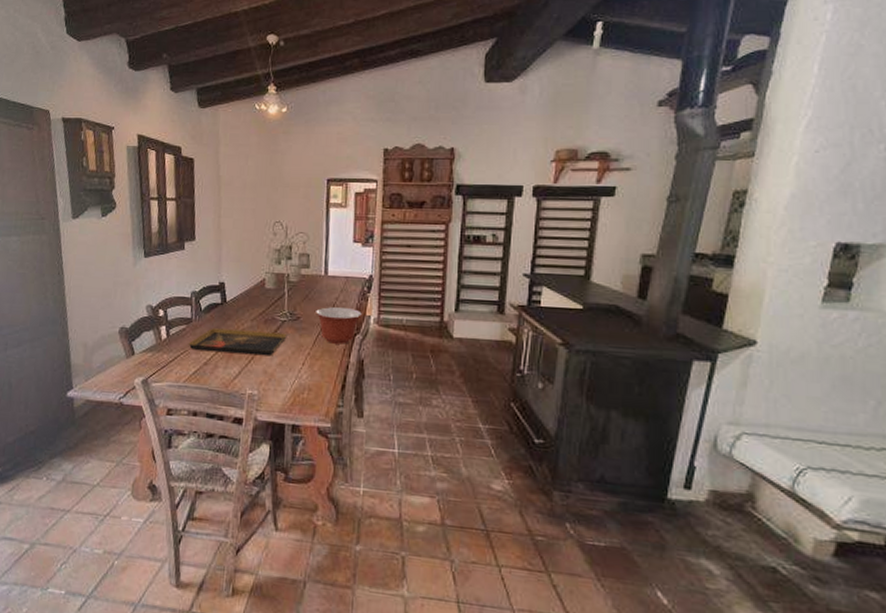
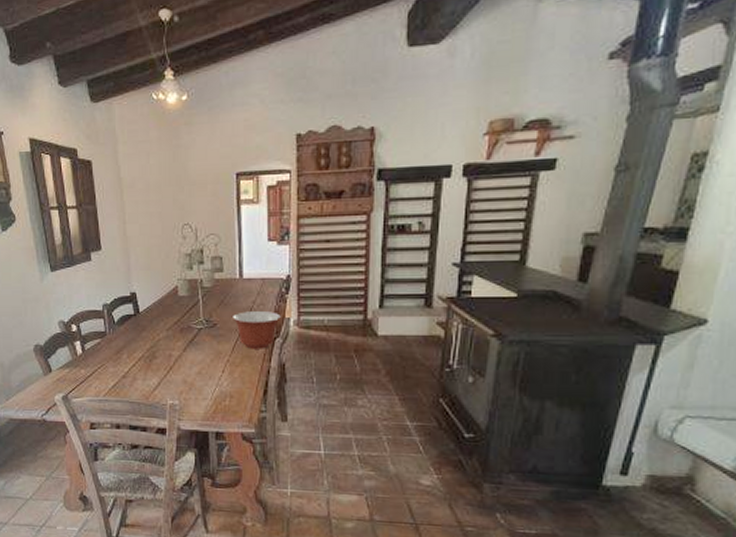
decorative tray: present [188,328,287,355] -> none [104,340,205,364]

